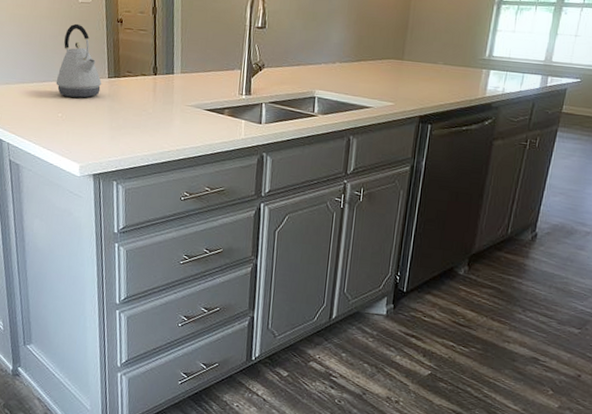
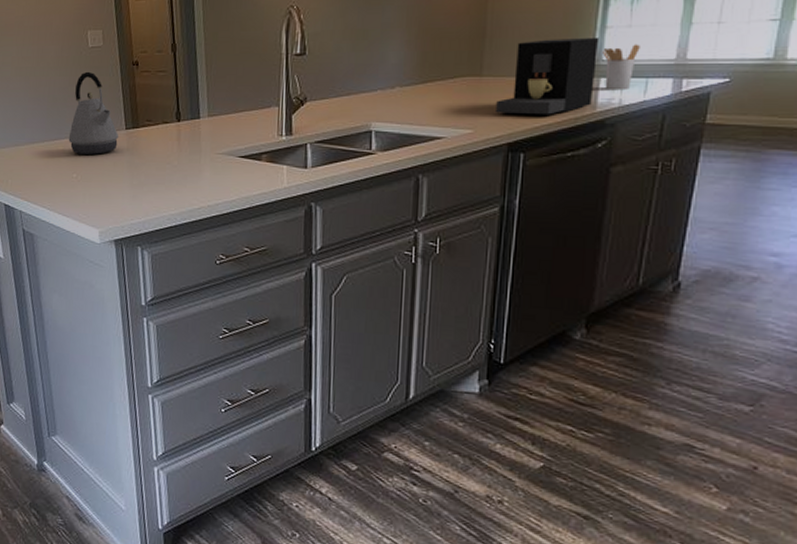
coffee maker: none [412,35,492,96] -> present [496,37,600,115]
utensil holder: none [493,46,520,82] -> present [602,44,640,91]

